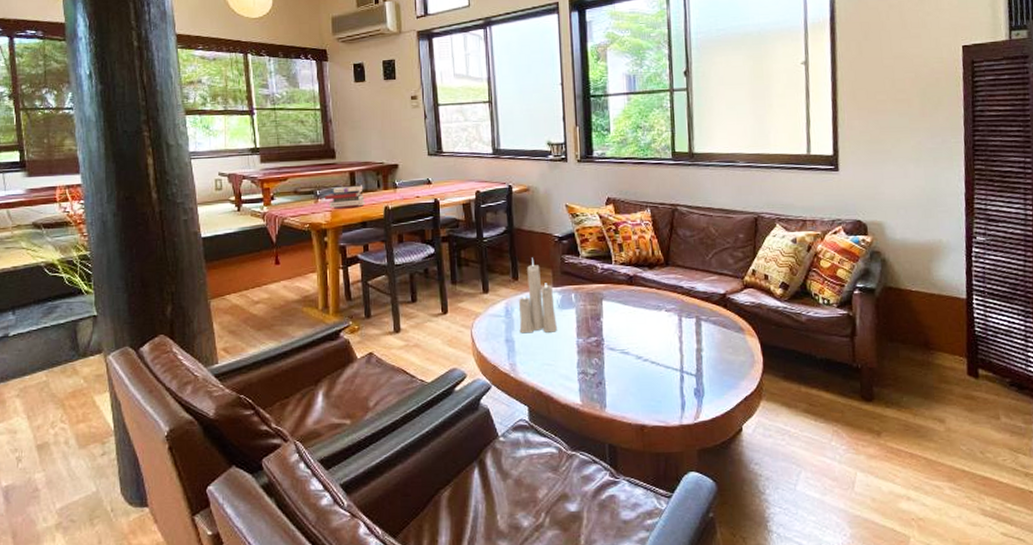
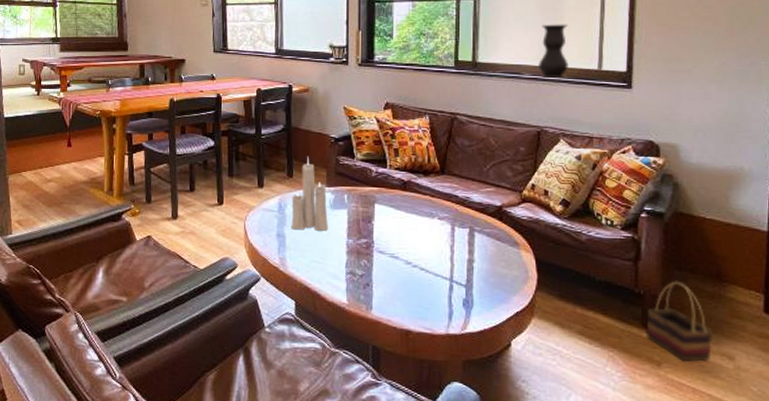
books: present [324,185,366,209] -> none [115,77,153,99]
vase: none [751,111,780,165] -> present [538,24,569,78]
basket: none [865,352,925,428] -> present [646,280,713,362]

